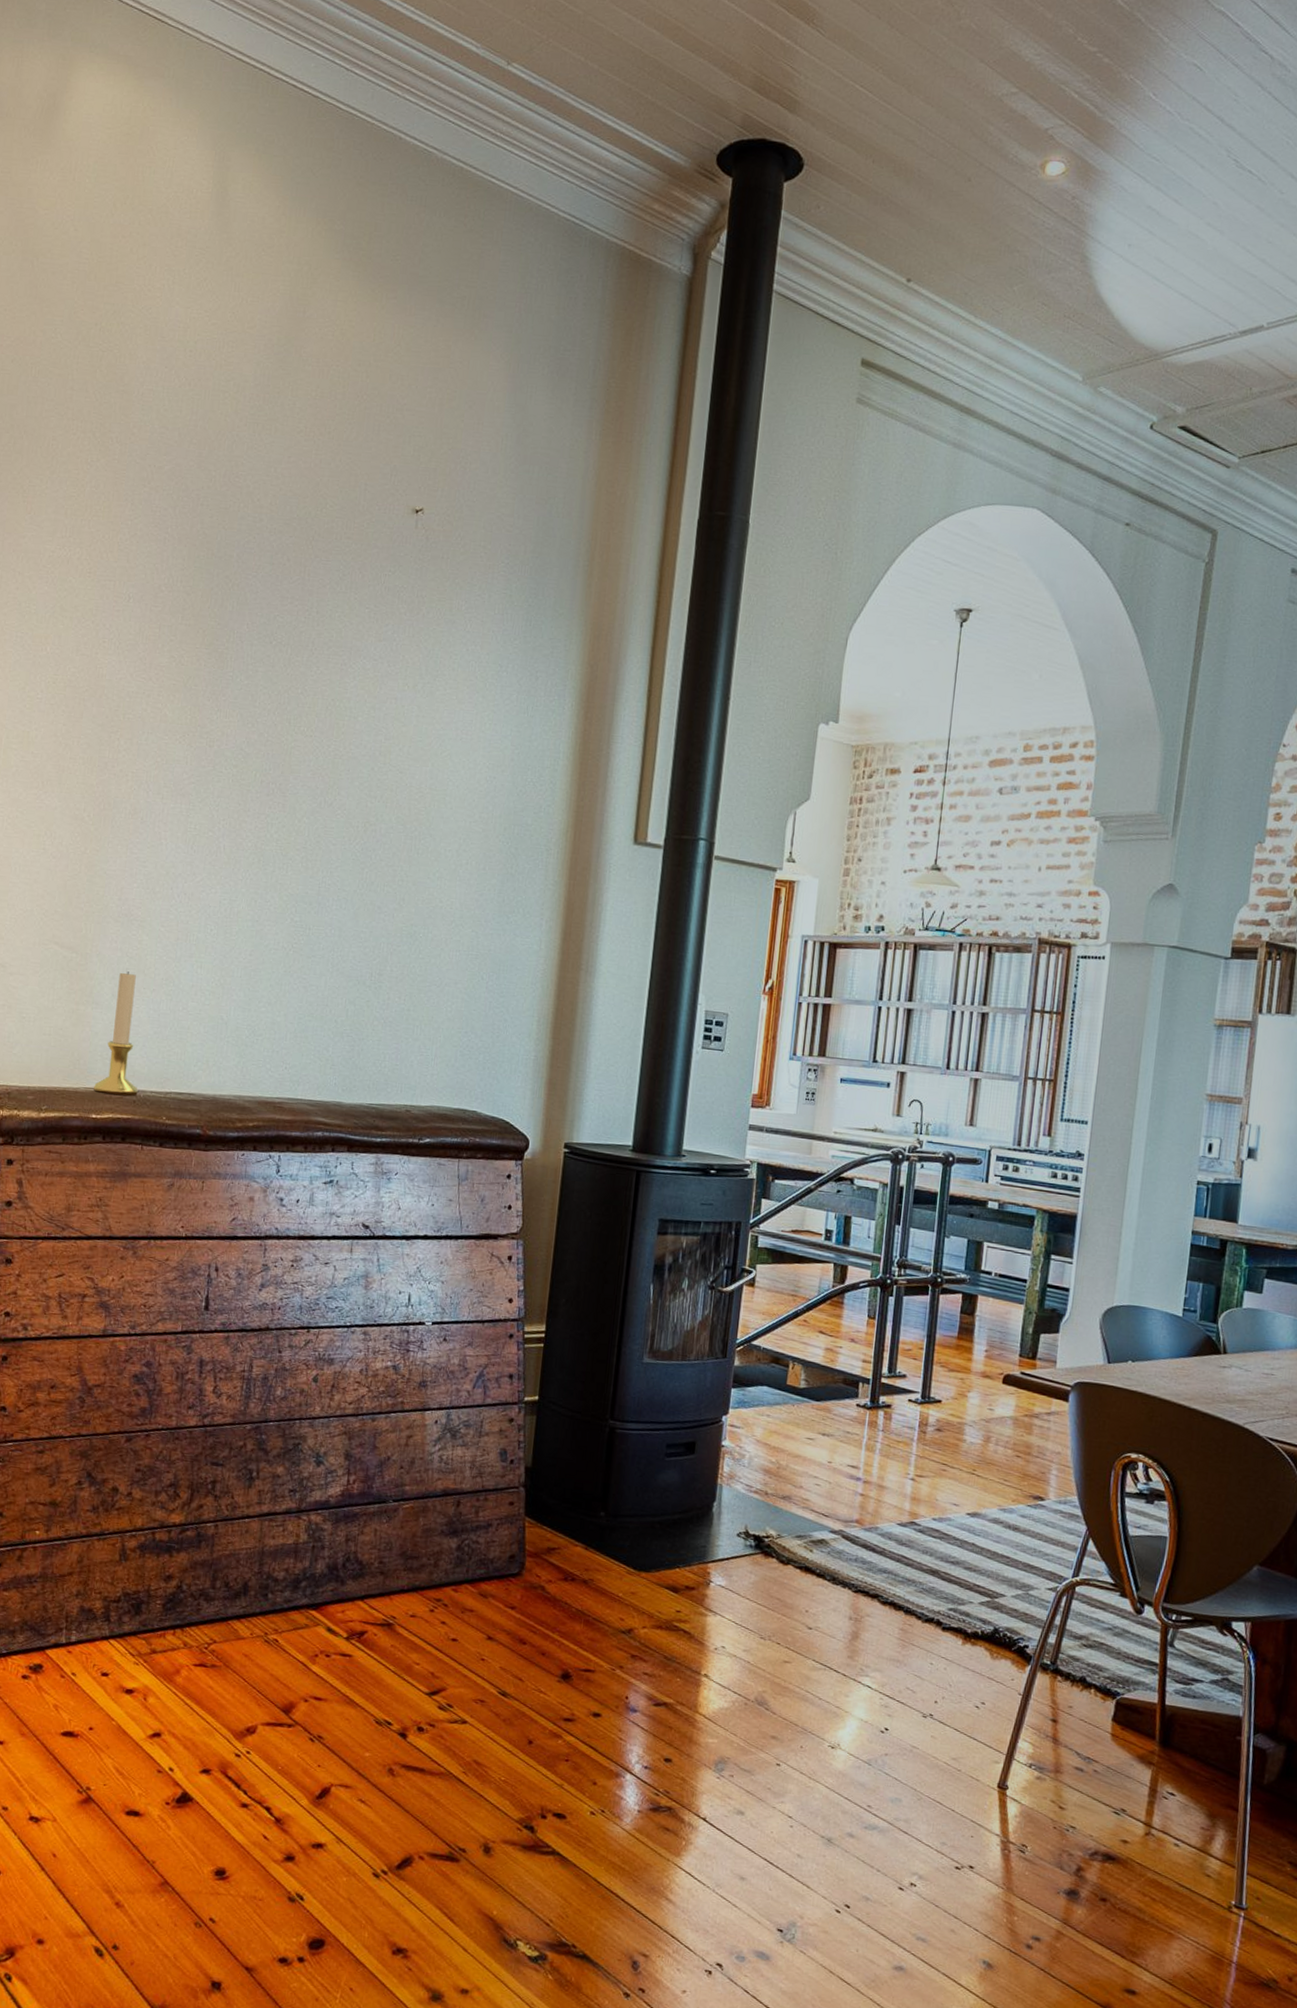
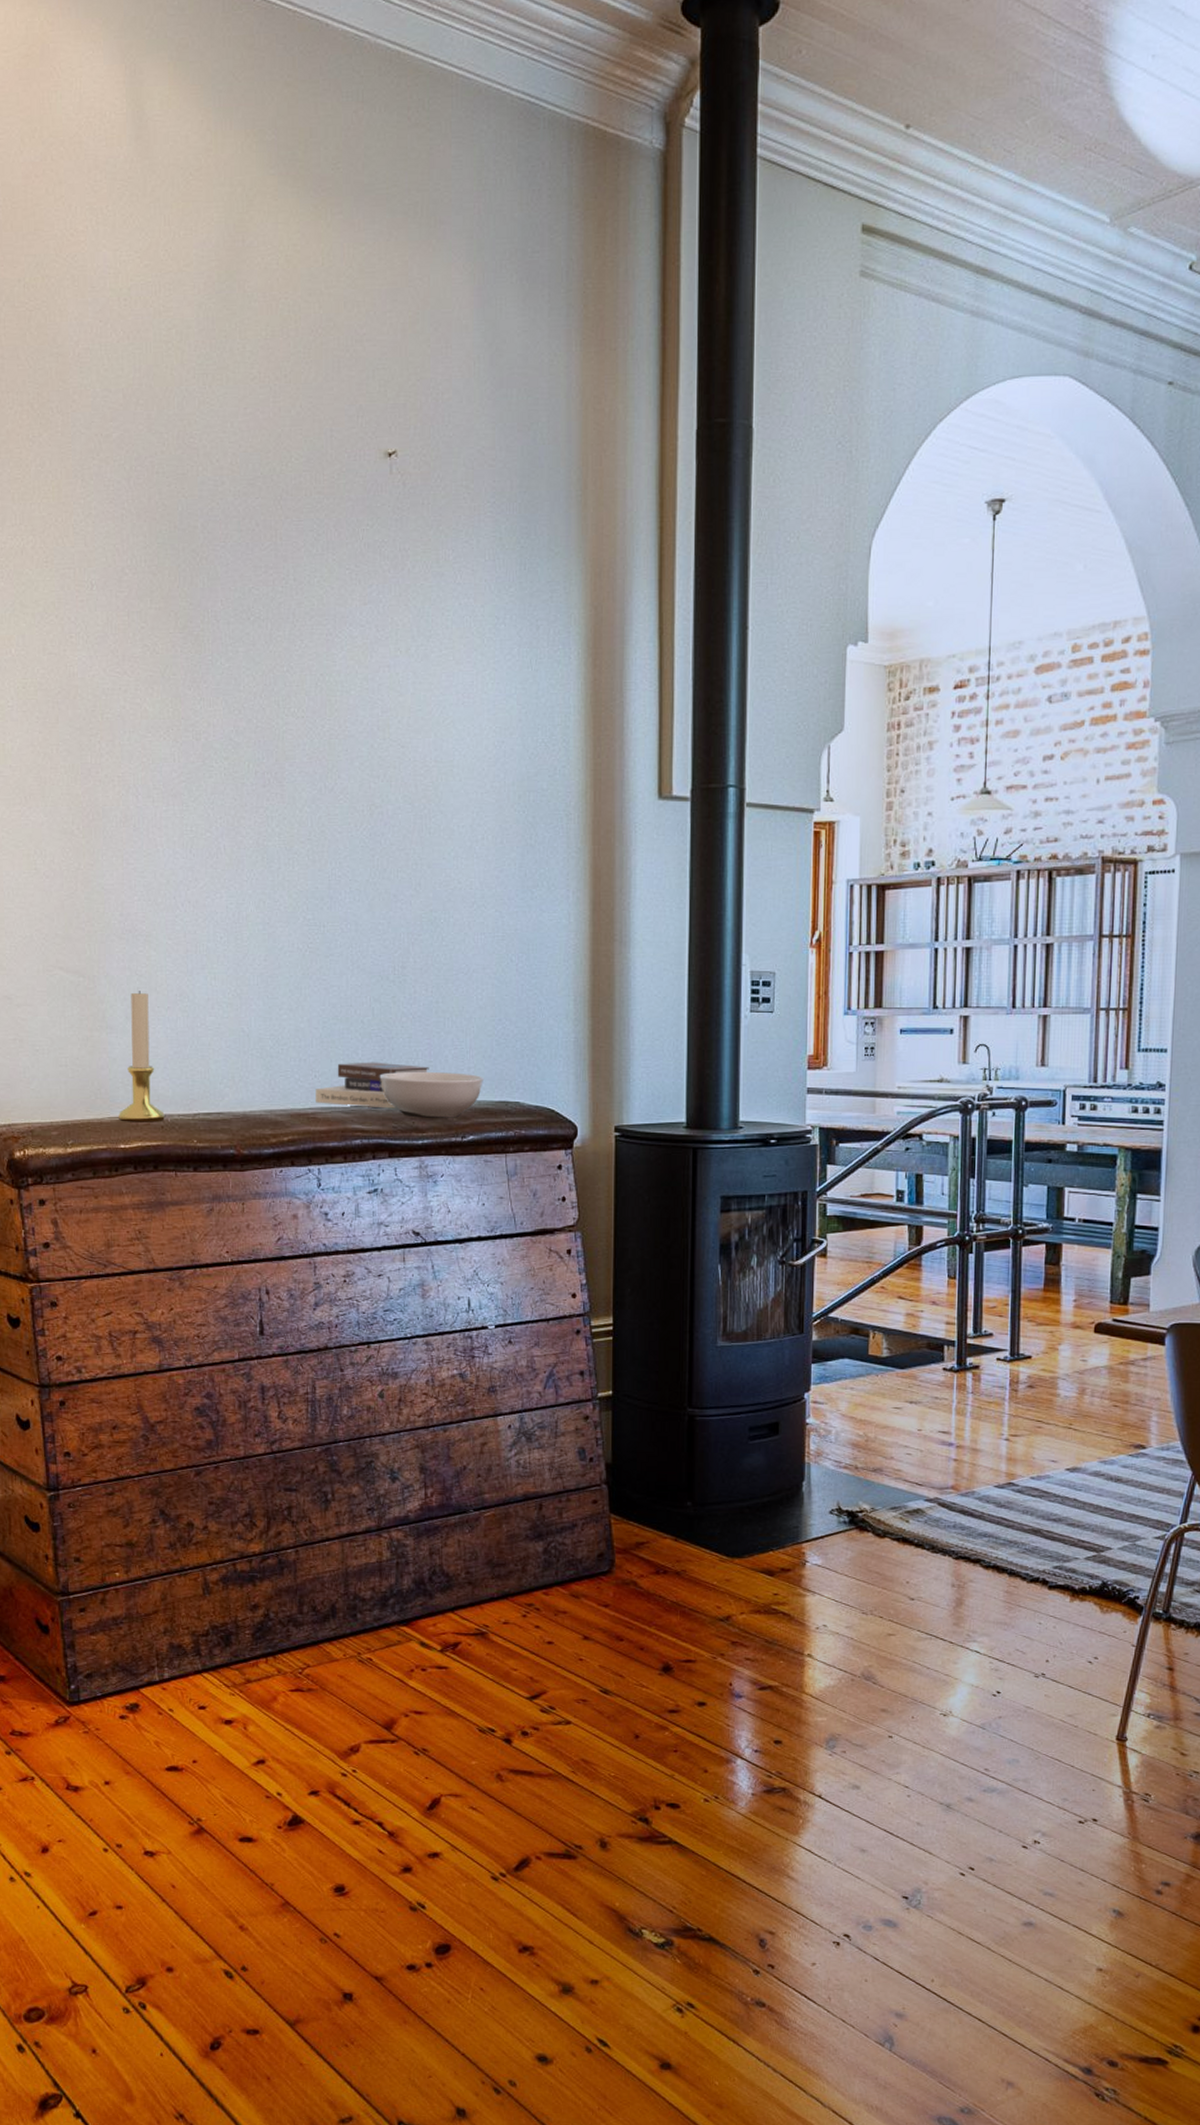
books: none [283,1058,395,1106] -> present [316,1062,429,1109]
bowl: none [346,1071,445,1120] -> present [379,1072,483,1118]

